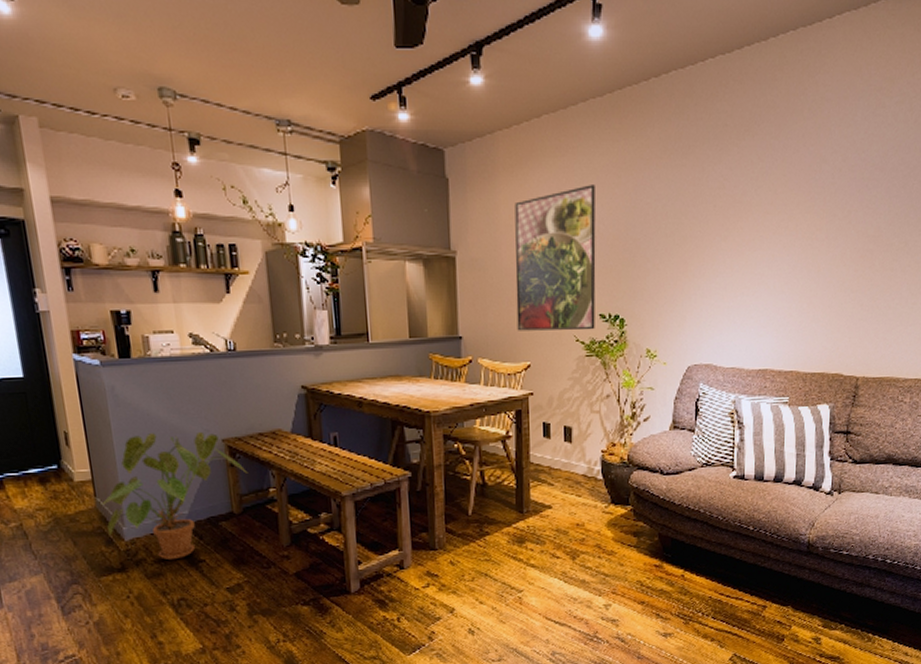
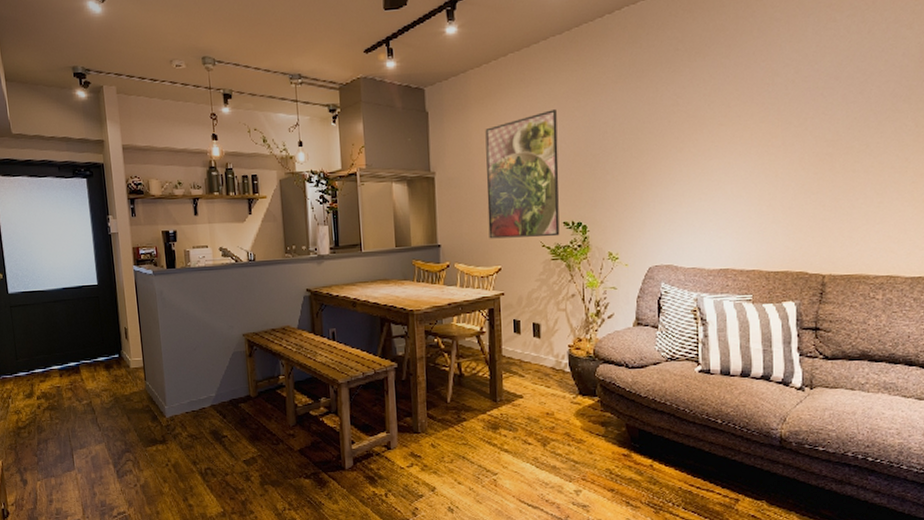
house plant: present [101,431,247,560] -> none [149,327,262,434]

